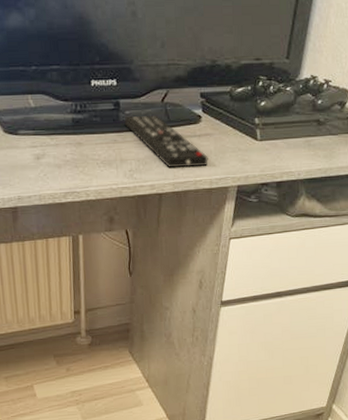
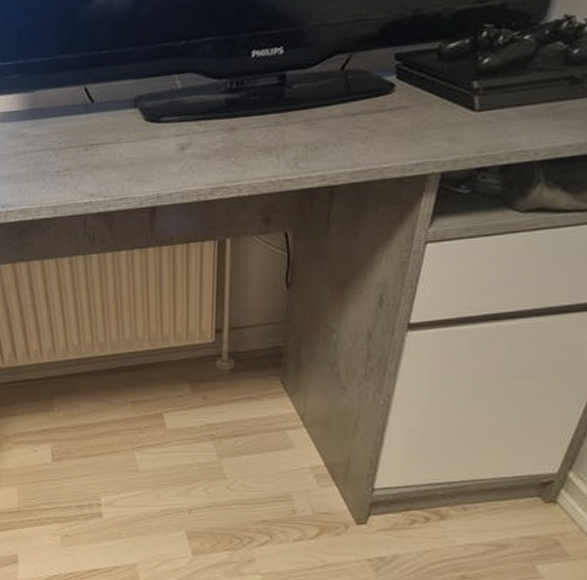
remote control: present [124,115,208,167] -> none [290,88,401,153]

